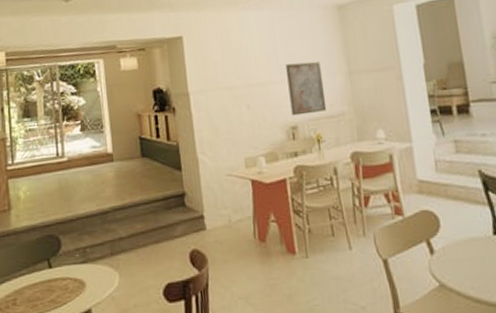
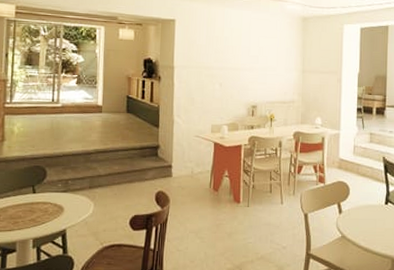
wall art: present [286,61,327,116] -> none [254,56,282,98]

